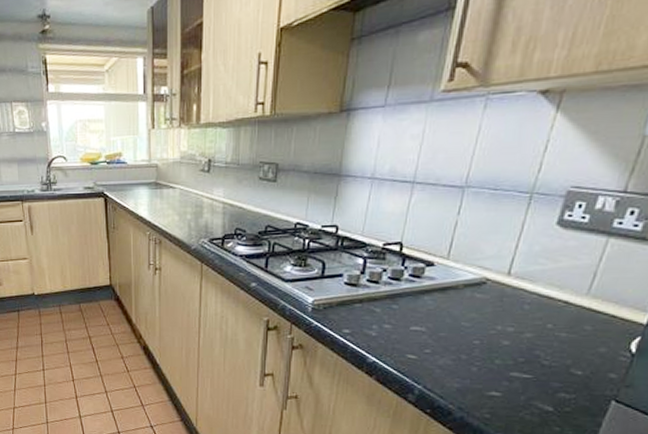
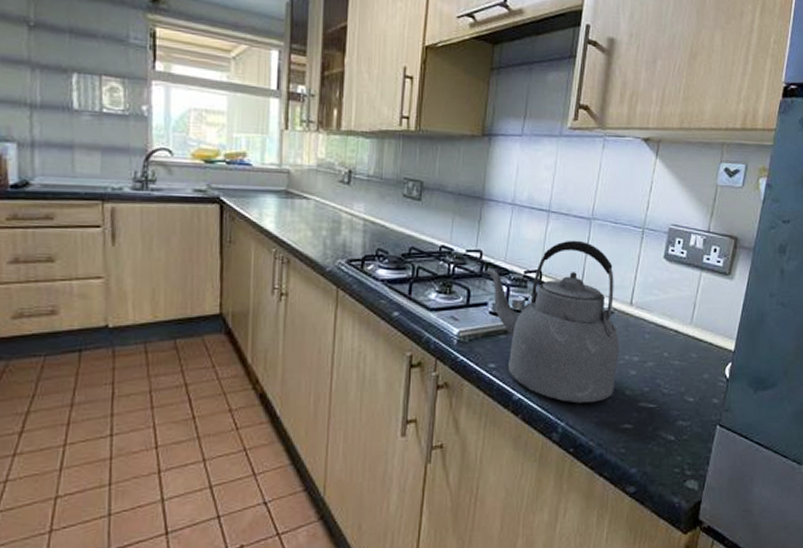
kettle: none [339,210,492,370] -> present [483,240,620,404]

